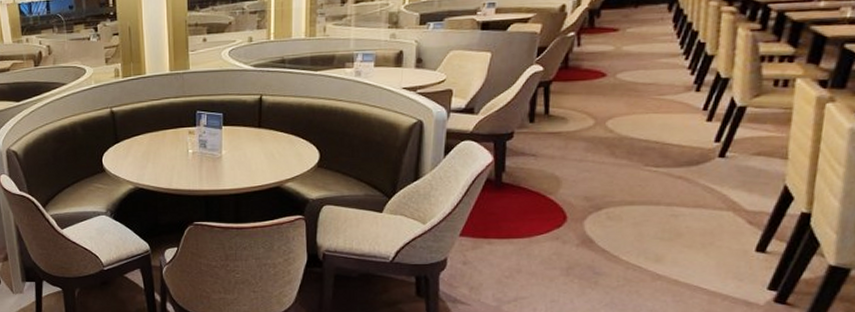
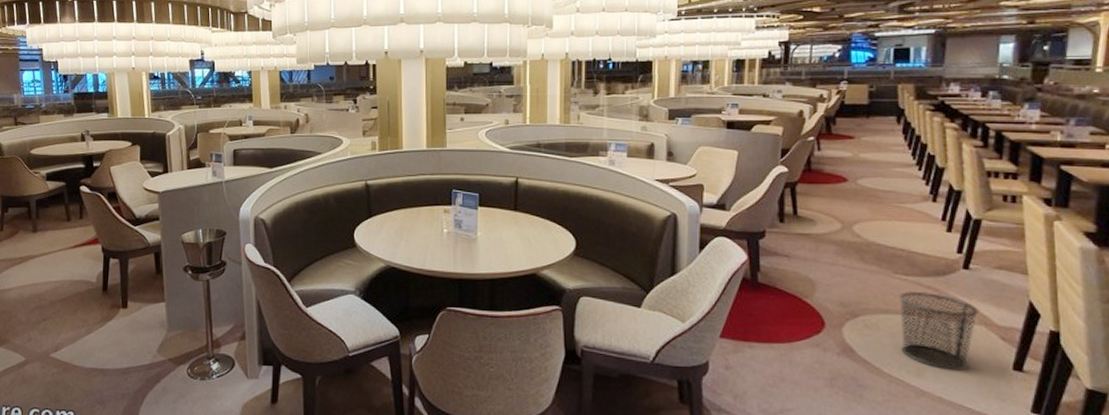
trash can: none [642,183,729,254] -> present [899,292,979,370]

